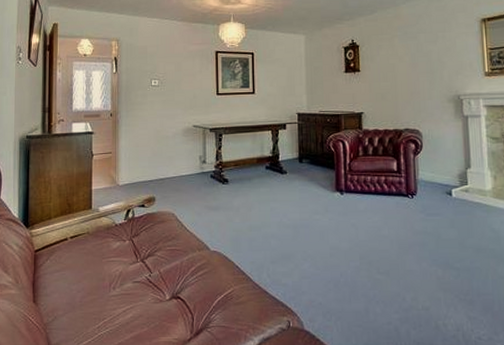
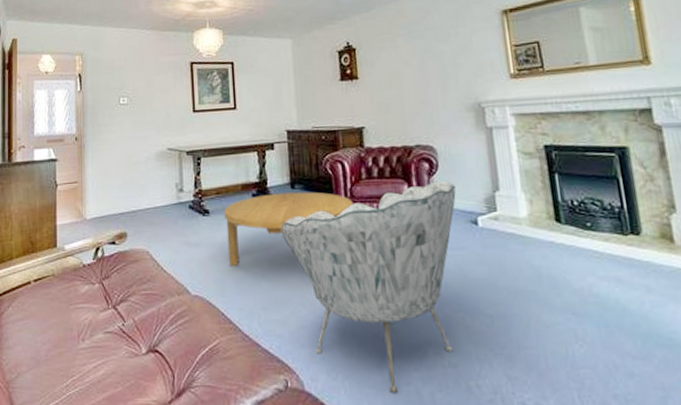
coffee table: none [241,165,351,227] -> present [224,191,353,266]
armchair: none [289,159,436,330] -> present [281,181,456,393]

